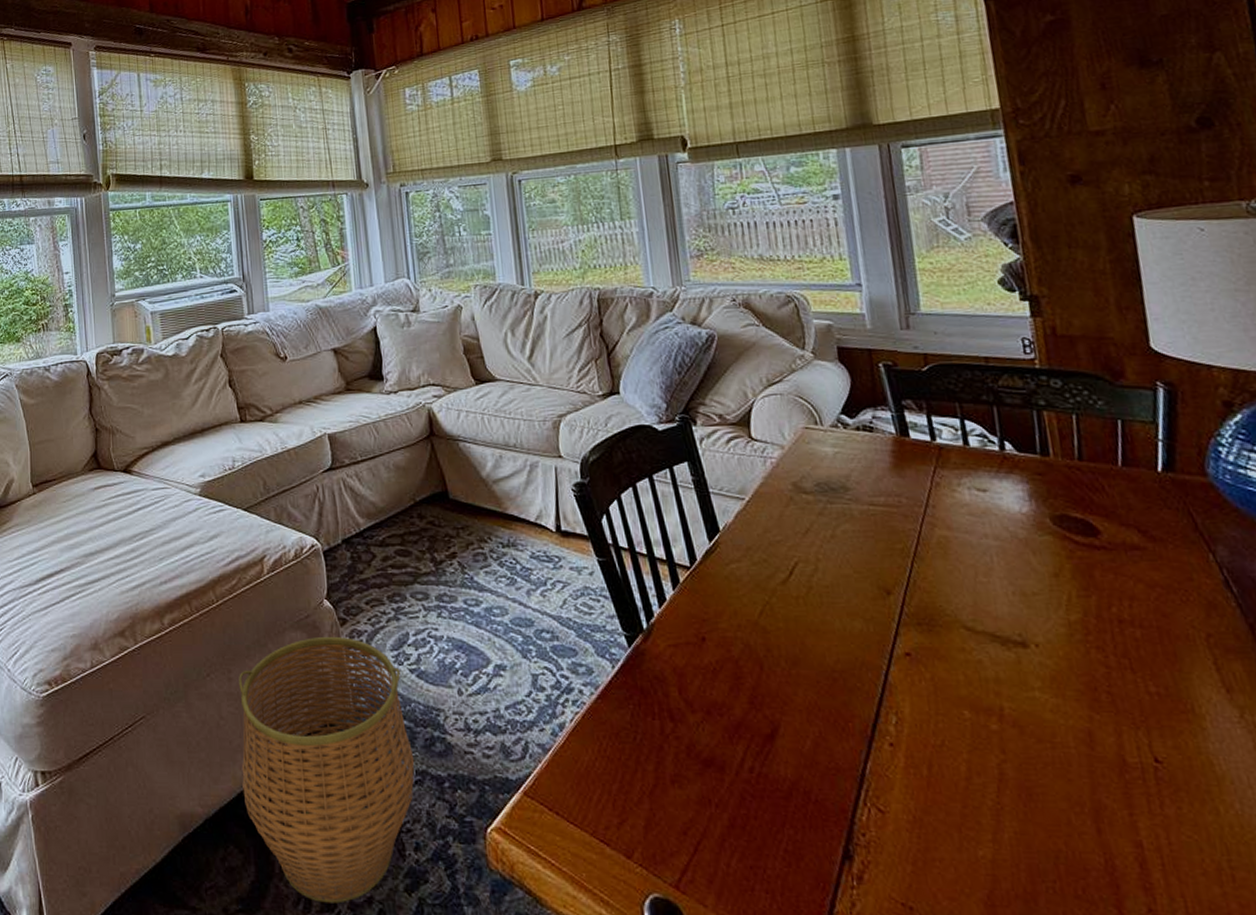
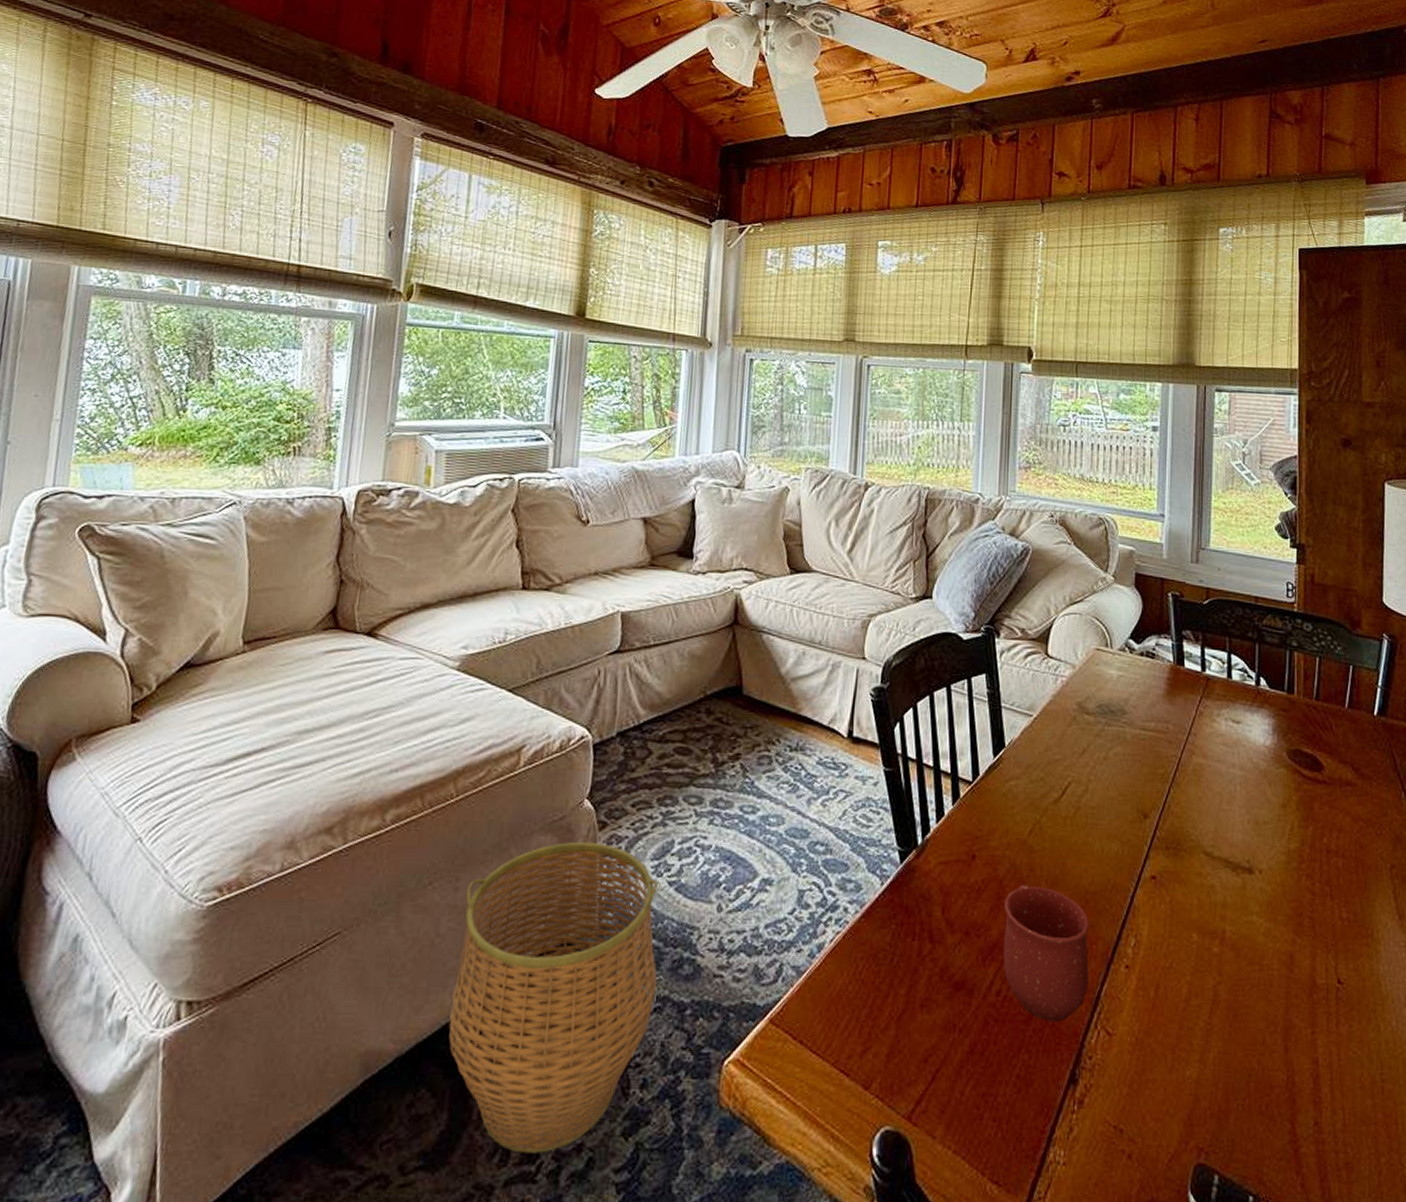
mug: none [743,664,851,799] -> present [1003,884,1089,1022]

